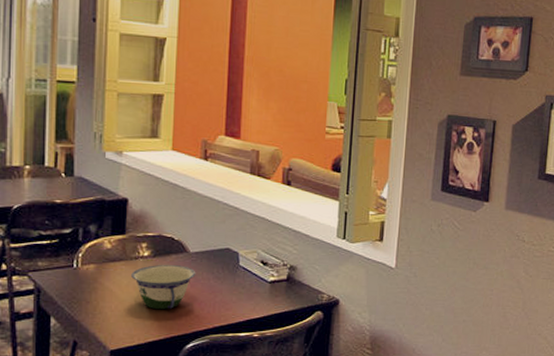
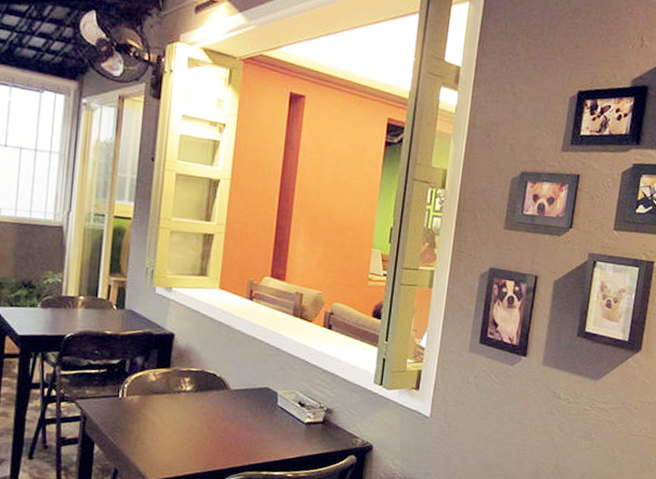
bowl: present [131,264,196,309] -> none [173,399,236,444]

